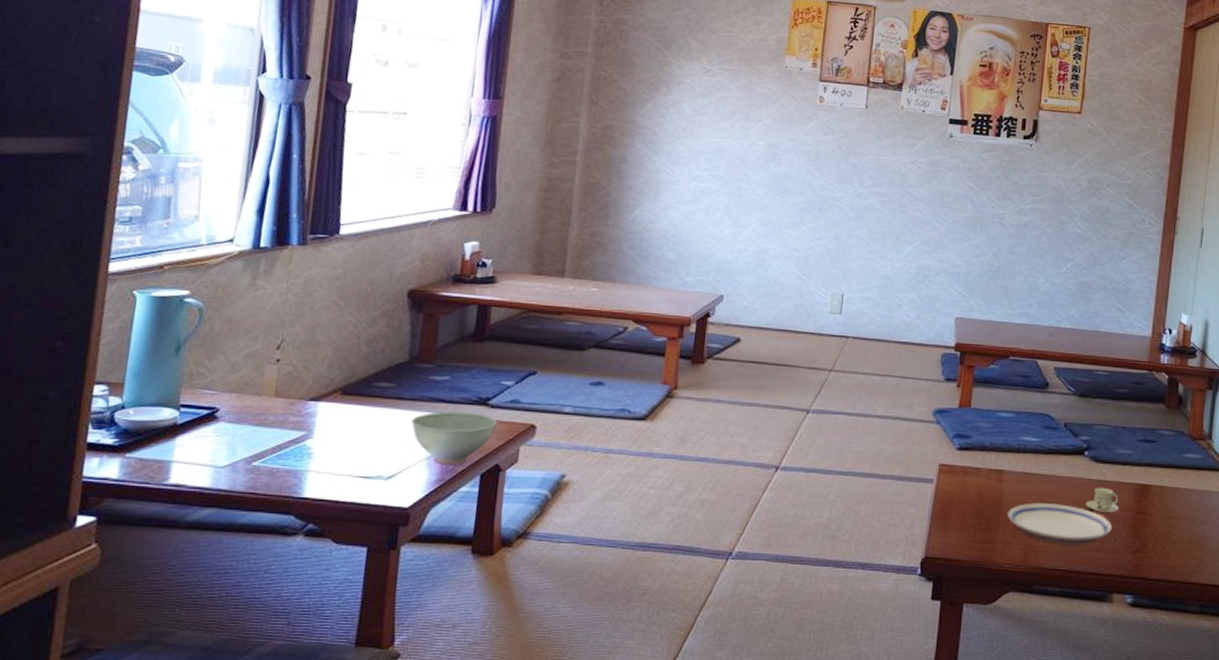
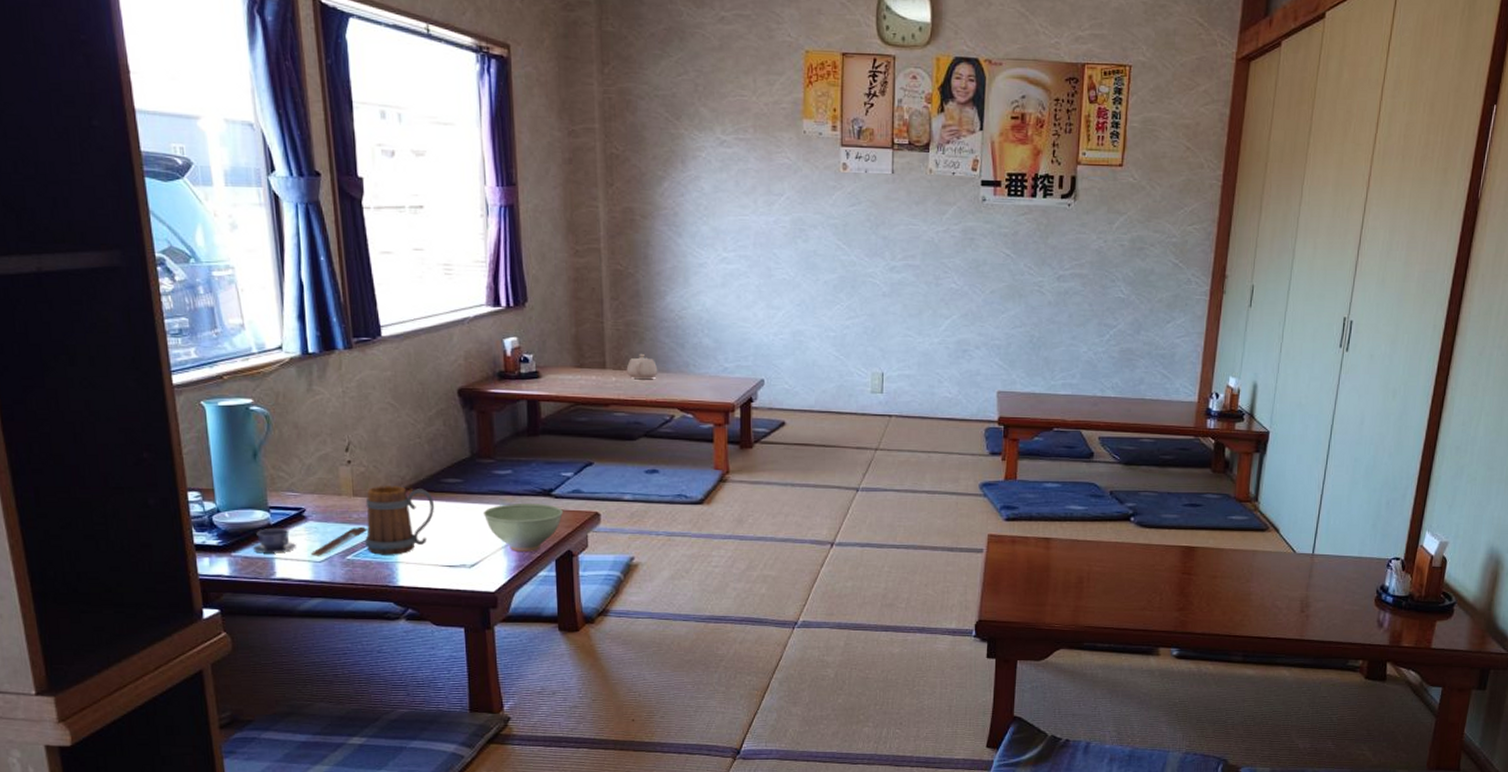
teacup: none [150,427,200,455] -> present [252,527,296,552]
chopsticks: none [213,430,282,461] -> present [310,526,367,556]
beer mug: none [276,387,361,463] -> present [365,486,435,555]
teapot: none [584,263,618,289] -> present [626,353,658,379]
plate: present [1007,503,1113,545] -> none [1056,567,1159,604]
cup and saucer: present [1085,487,1119,512] -> none [1132,550,1165,574]

